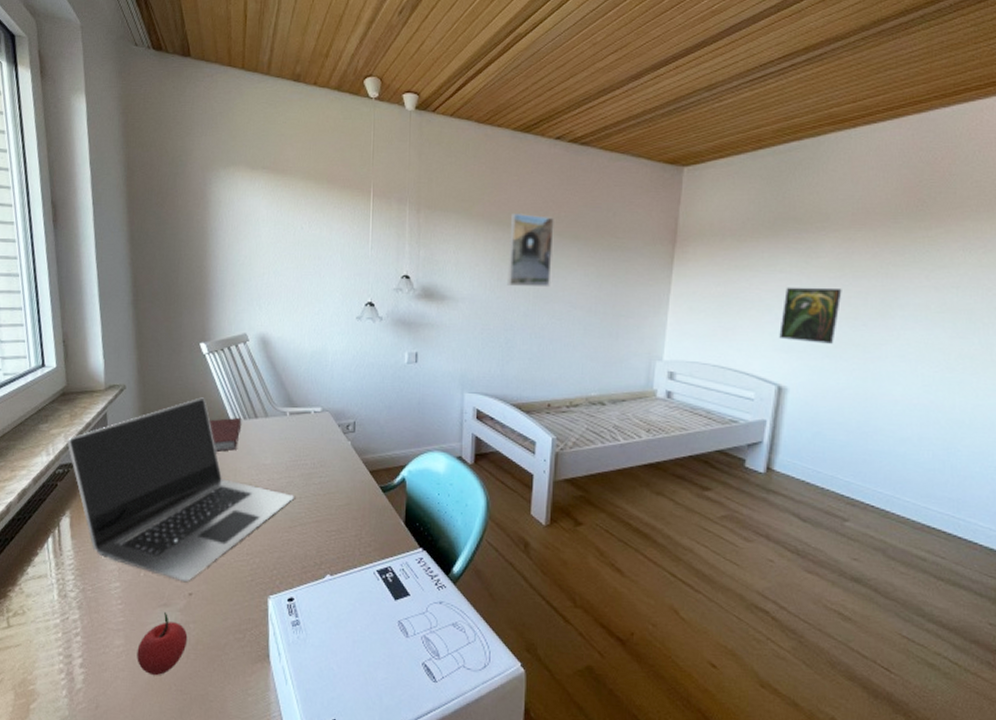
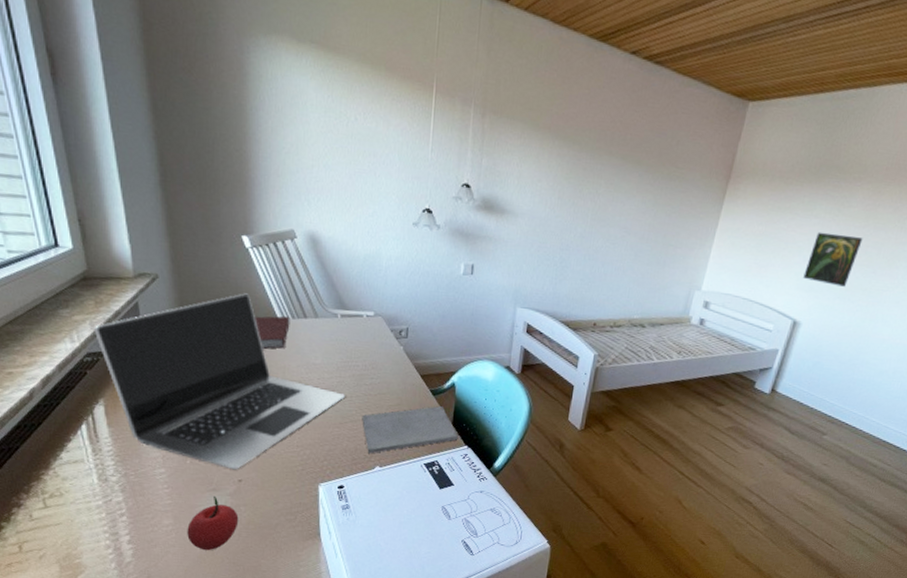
notepad: none [311,503,412,561] -> present [362,405,459,454]
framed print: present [507,214,554,288] -> none [567,130,620,211]

